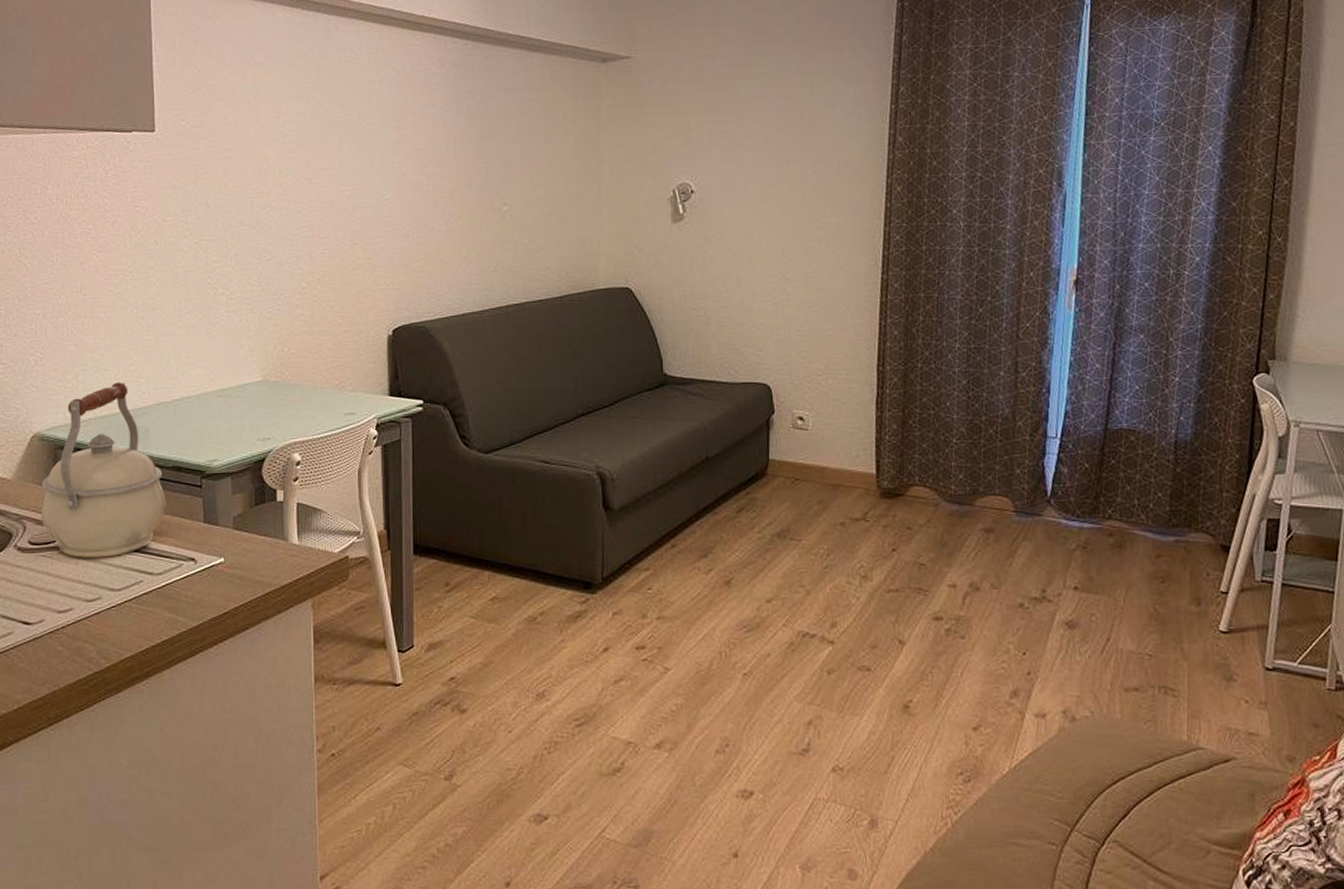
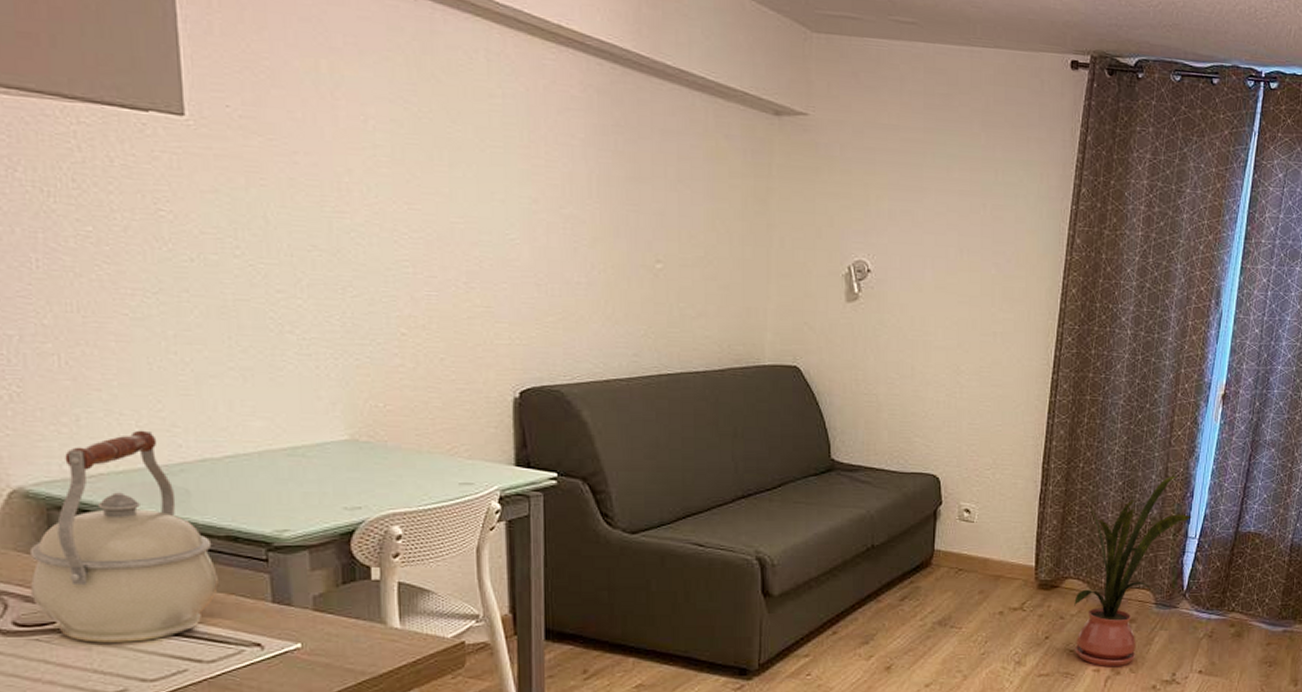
house plant: none [922,370,1050,583] -> present [1074,475,1192,667]

